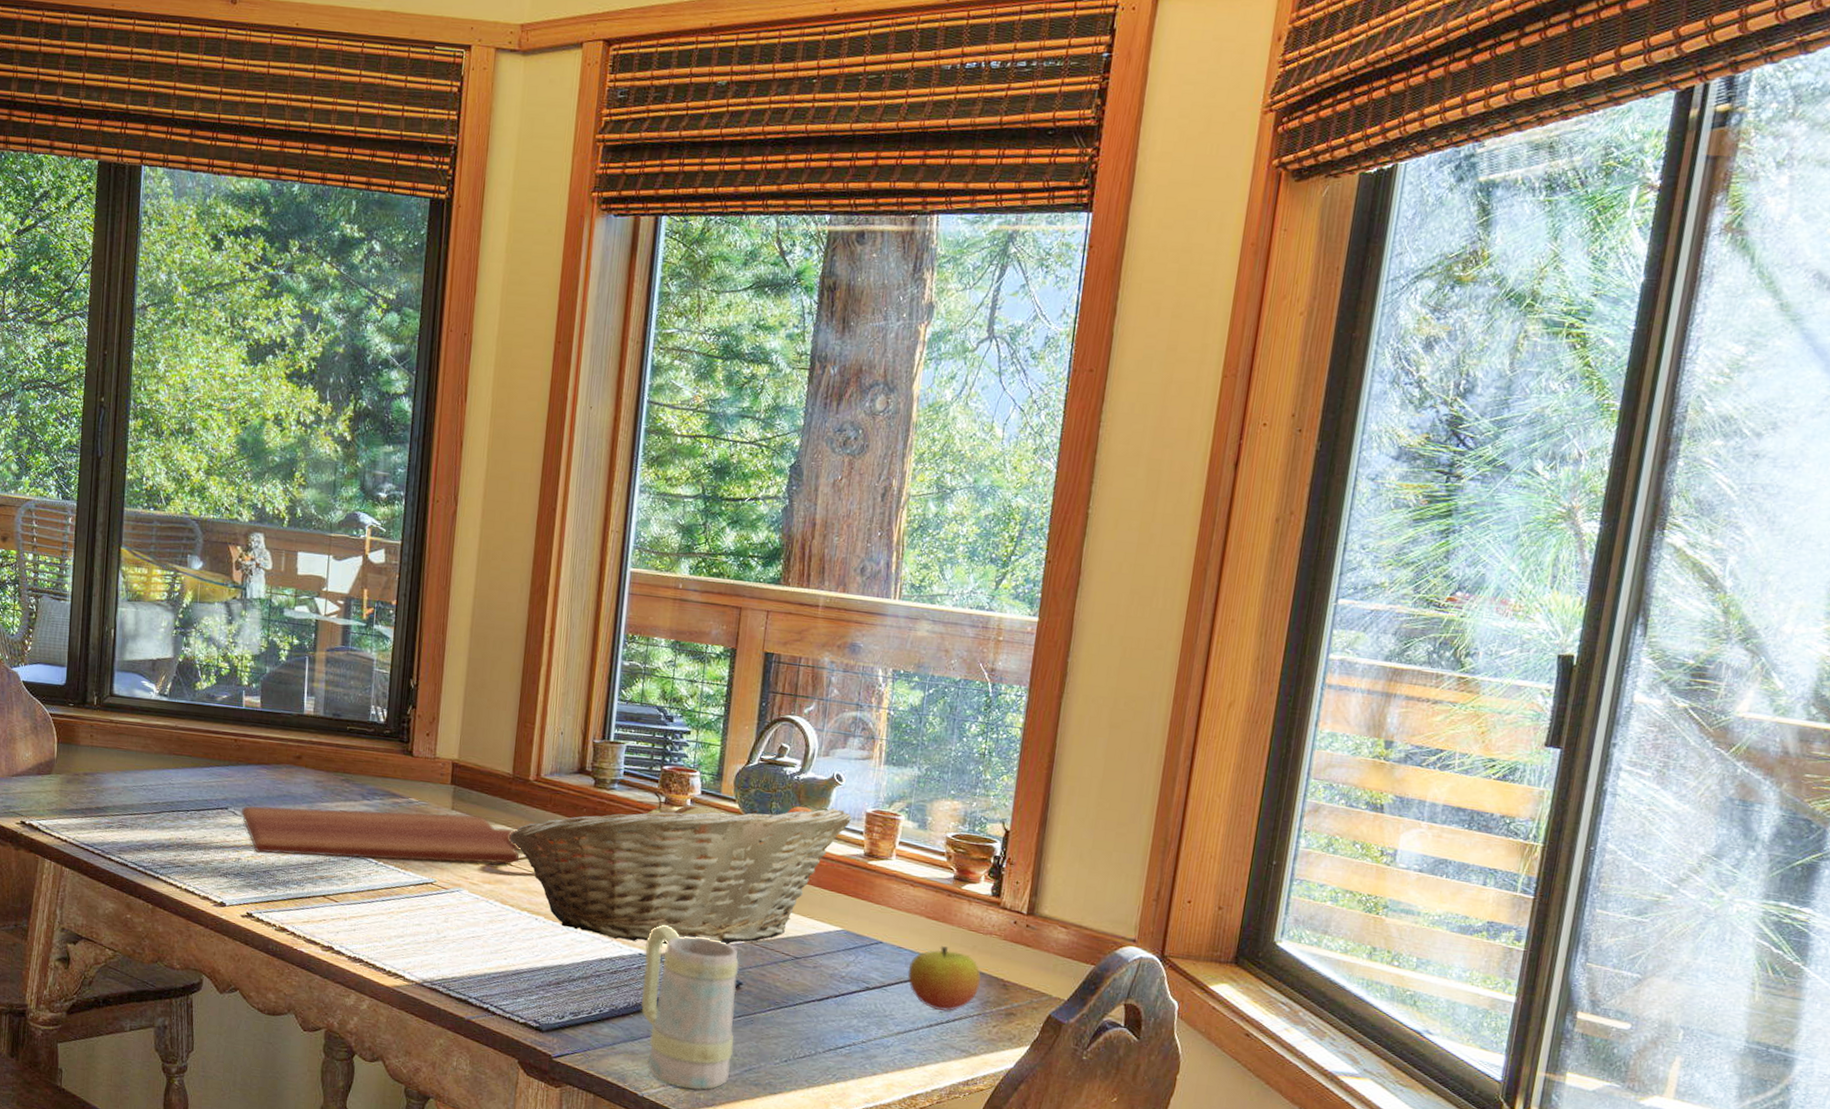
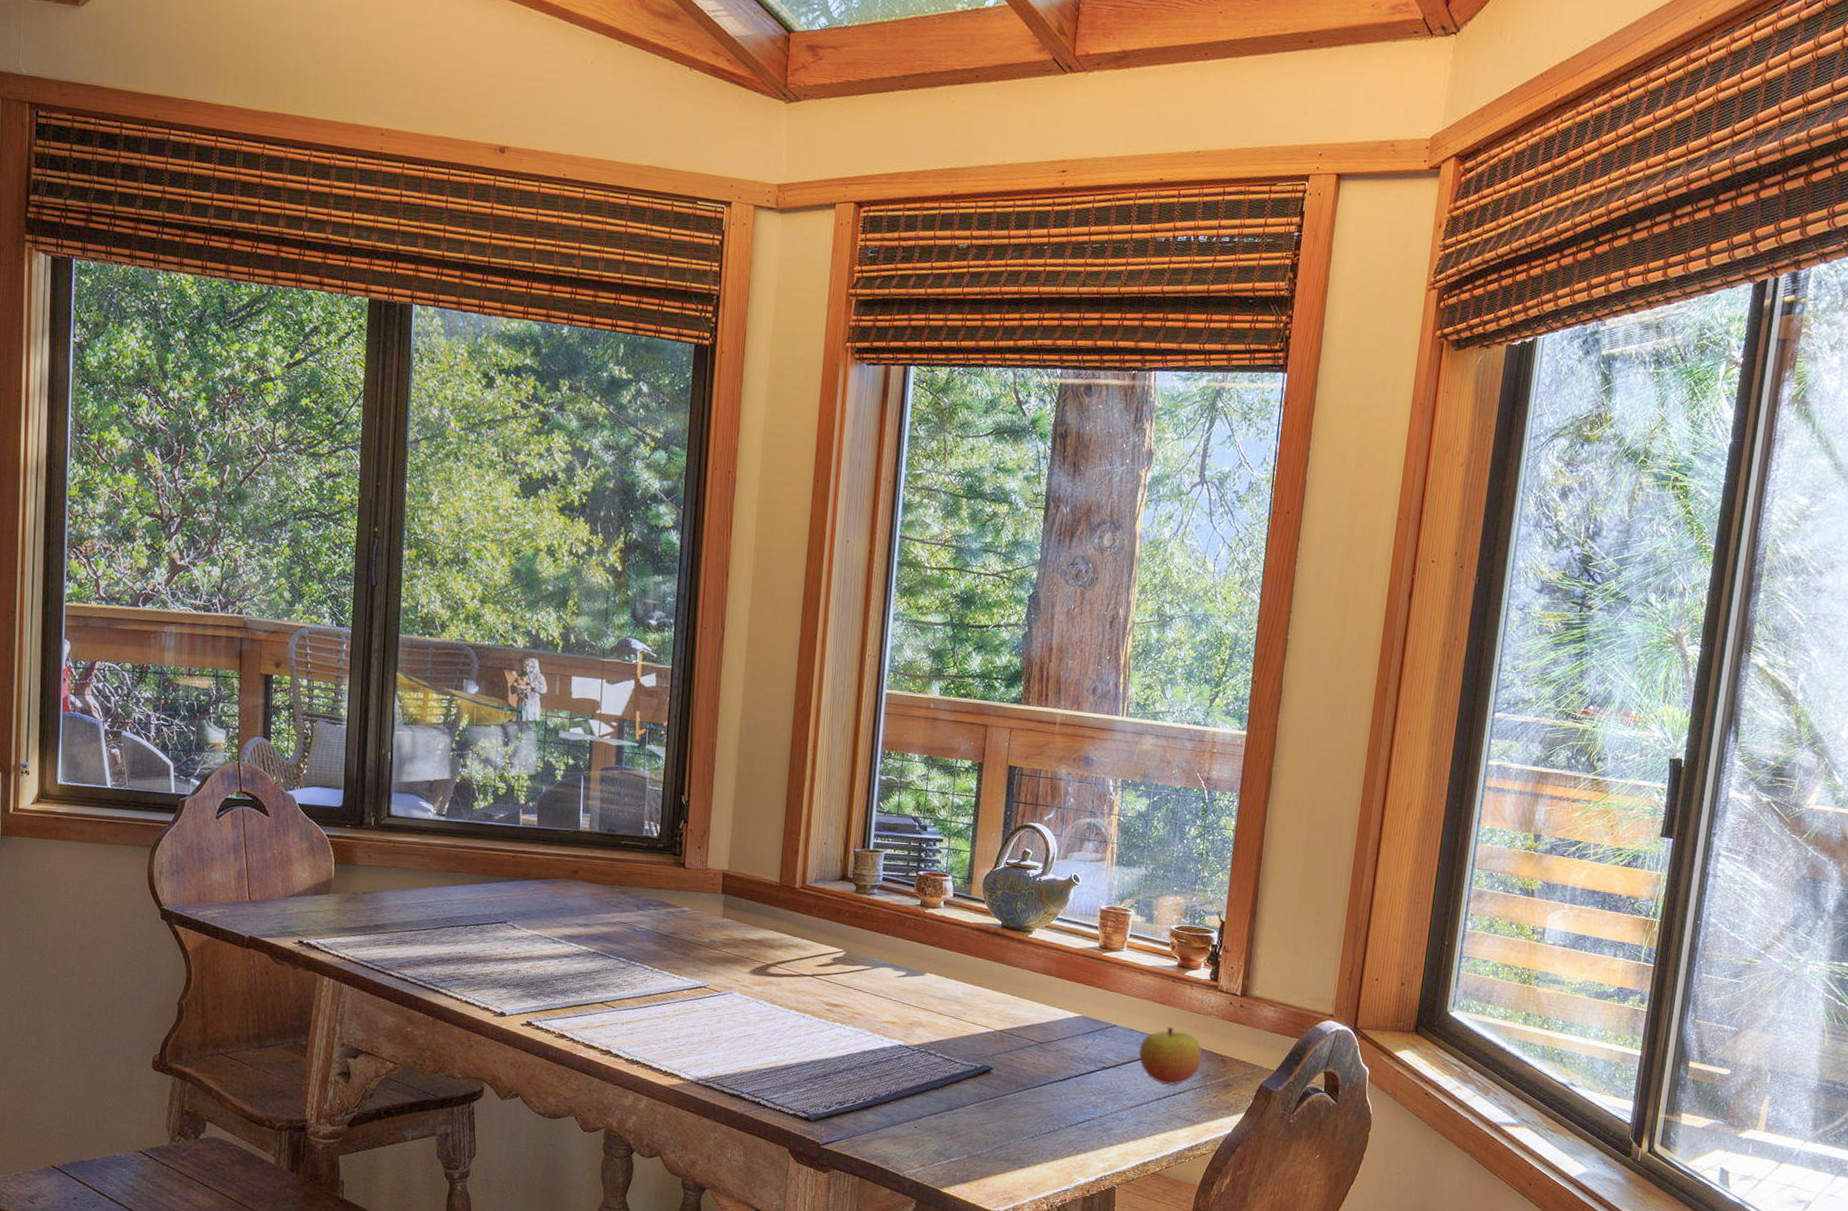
cutting board: present [240,805,522,865] -> none [519,918,789,967]
fruit basket: present [509,791,852,945] -> none [777,895,1088,1035]
mug: present [641,924,739,1090] -> none [901,1017,990,1168]

